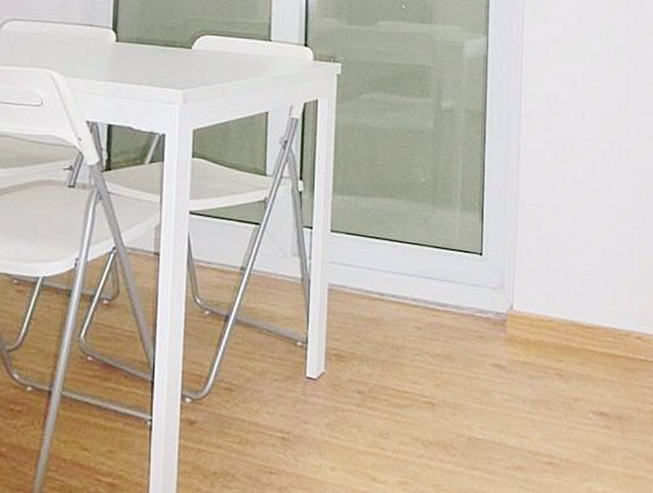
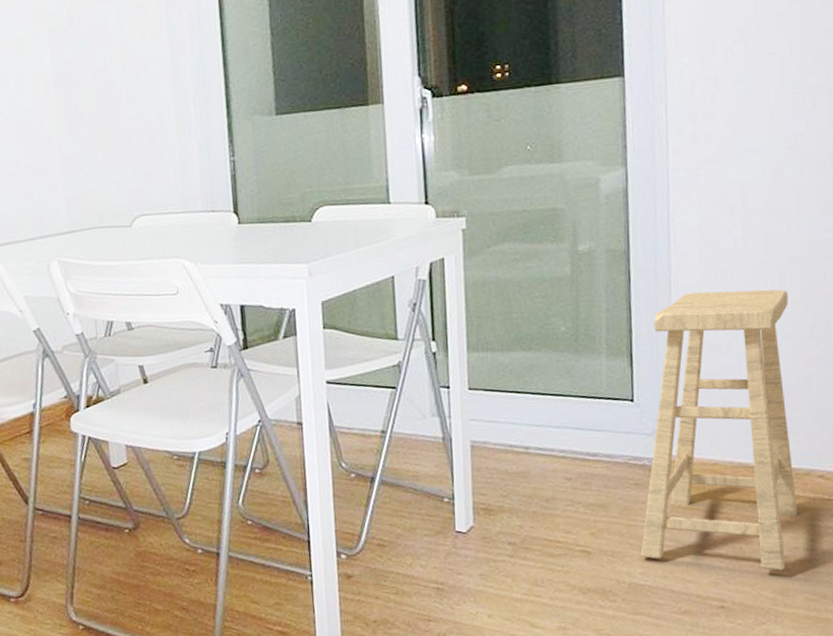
stool: none [481,157,619,428] -> present [640,289,798,571]

